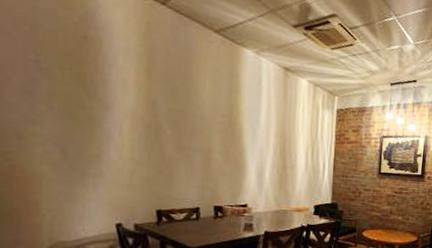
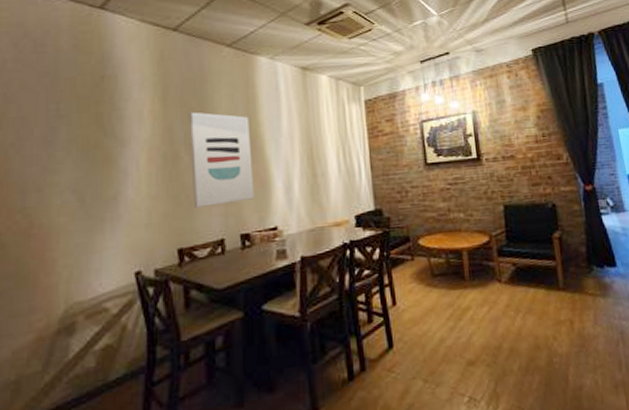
wall art: none [172,89,231,179] -> present [189,112,255,208]

